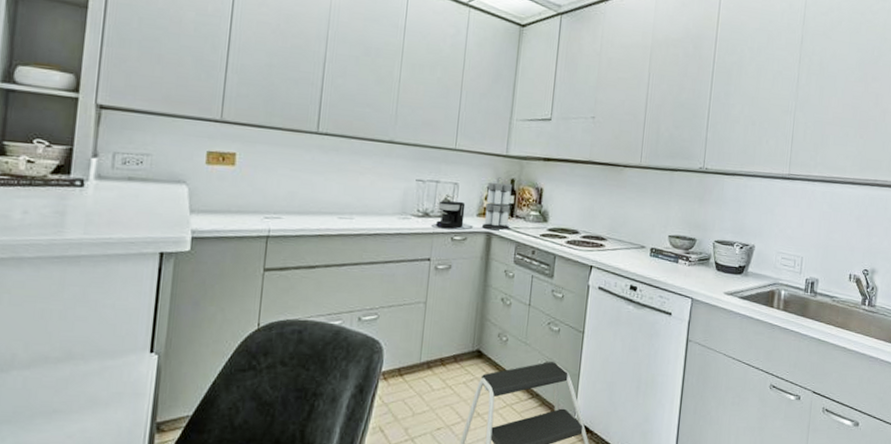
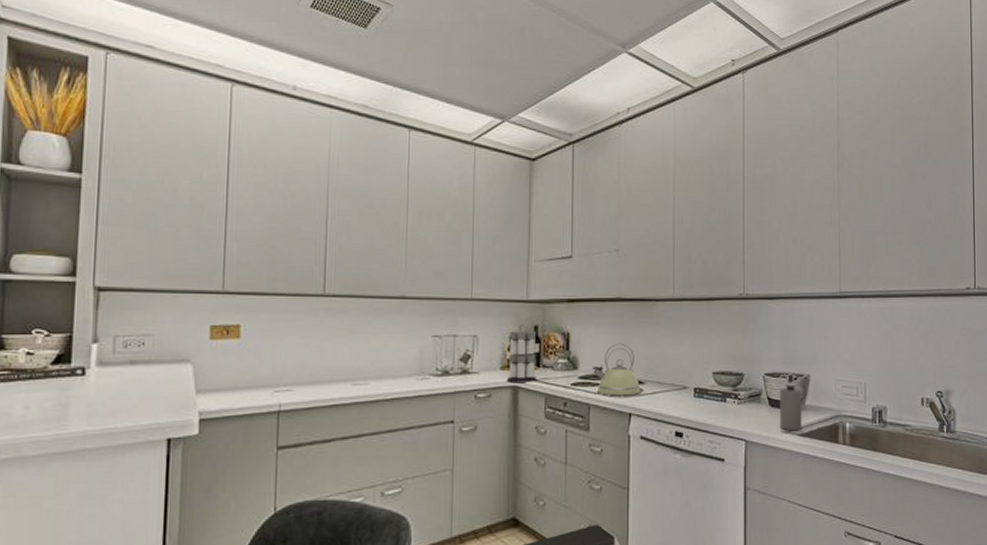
coffee maker: present [432,200,473,230] -> none [453,355,497,387]
kettle: none [560,201,603,251] -> present [592,343,641,396]
soap dispenser: none [723,243,746,294] -> present [779,374,802,431]

